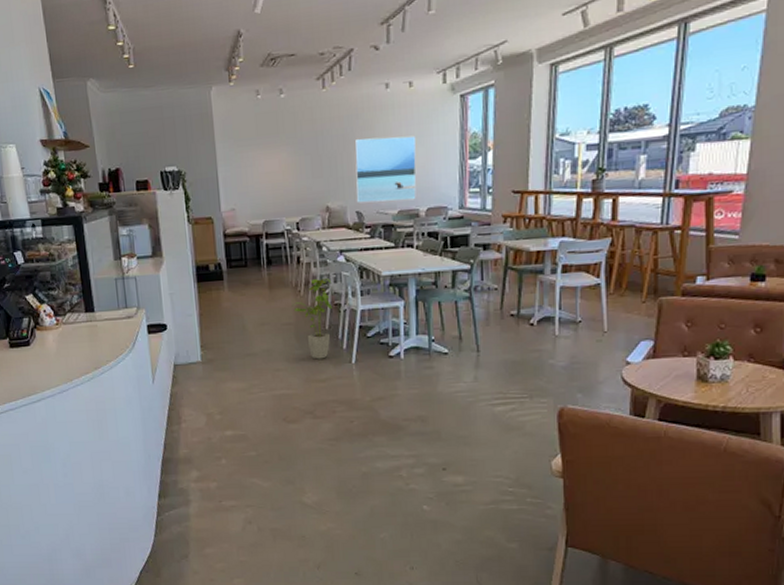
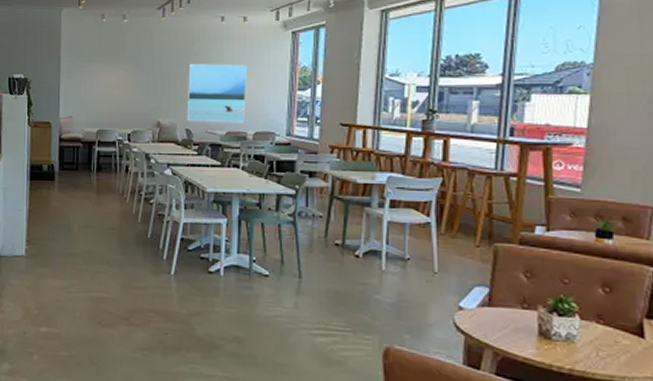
house plant: present [292,278,332,359] -> none [117,189,157,267]

